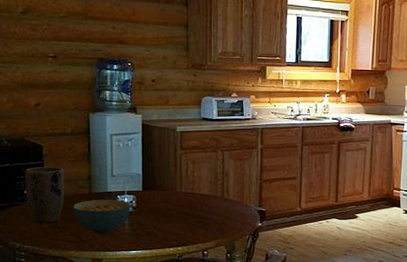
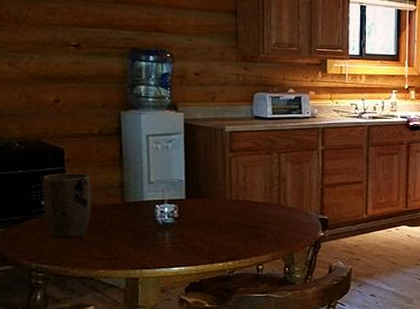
cereal bowl: present [73,199,130,233] -> none [102,209,171,249]

